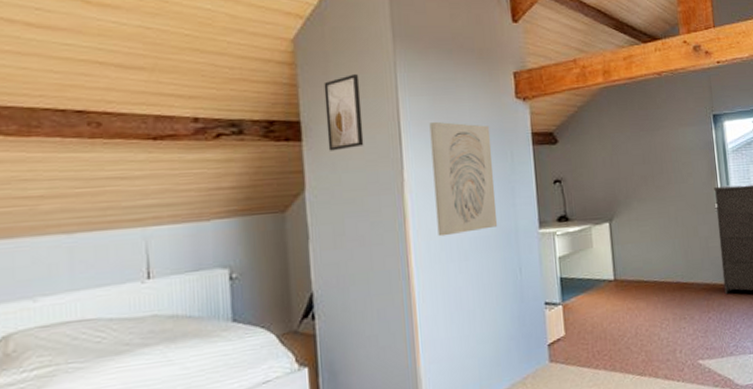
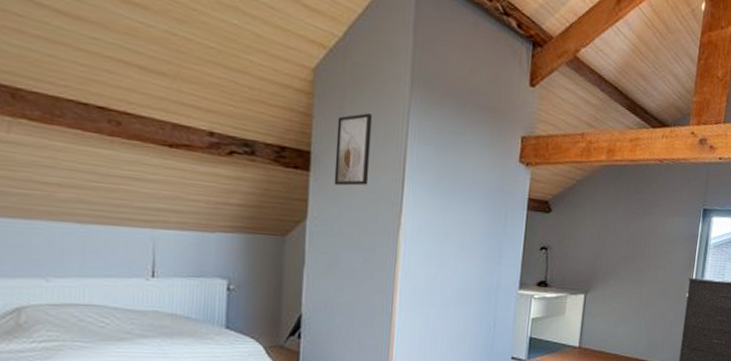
wall art: present [429,121,498,237] -> none [424,172,490,283]

